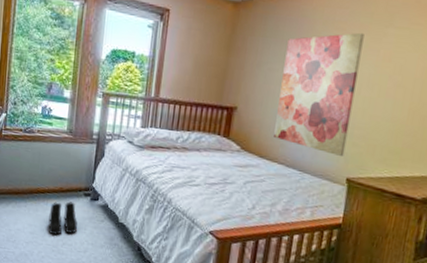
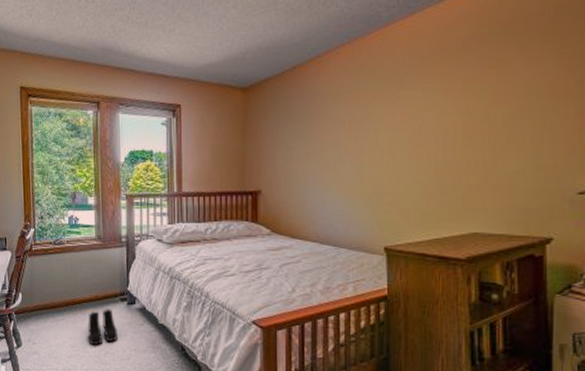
wall art: present [274,32,364,157] -> none [301,99,377,227]

